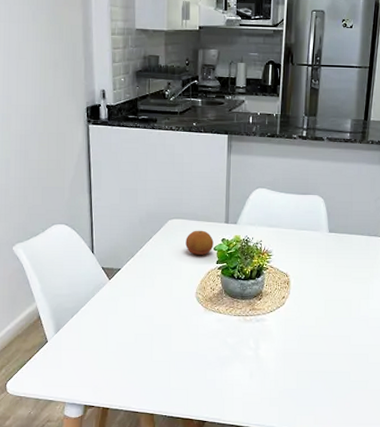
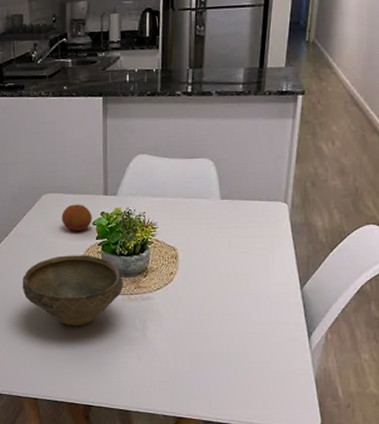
bowl: none [145,277,240,345] -> present [22,255,123,327]

